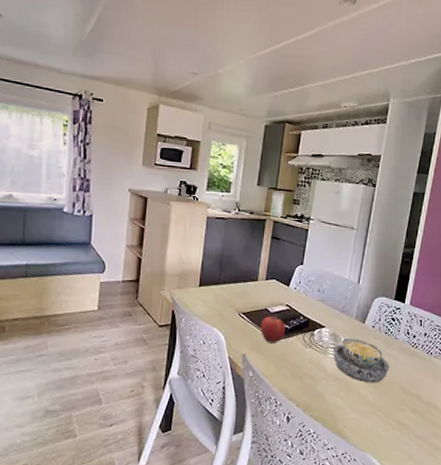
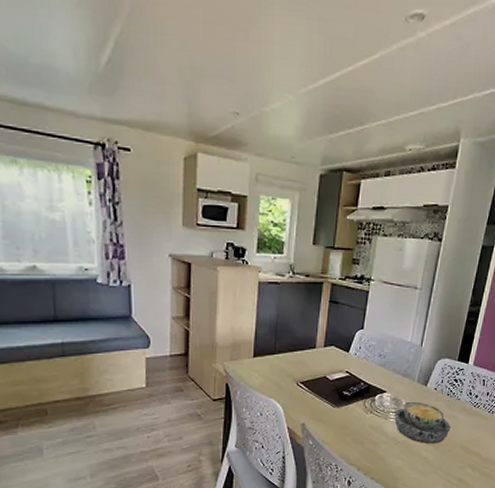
fruit: present [261,315,286,343] -> none [320,383,346,411]

